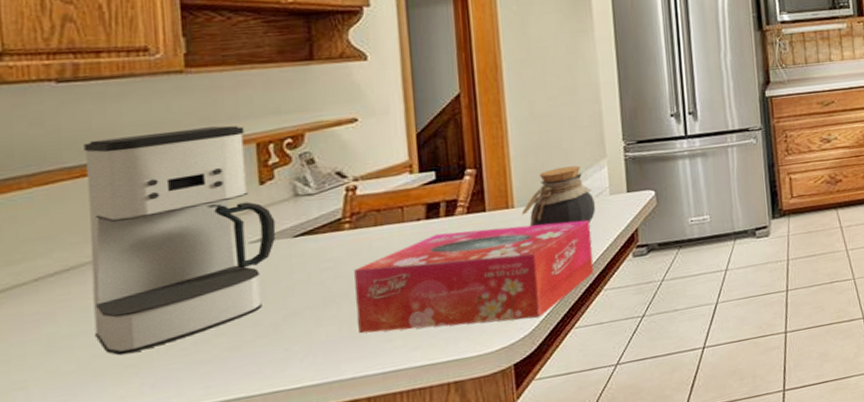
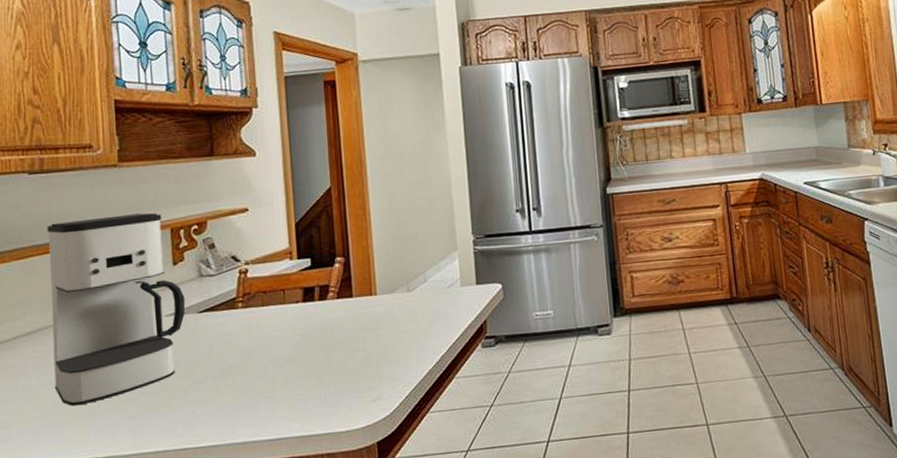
tissue box: present [354,220,594,334] -> none [246,309,447,403]
jar: present [522,165,596,227] -> none [384,257,449,314]

